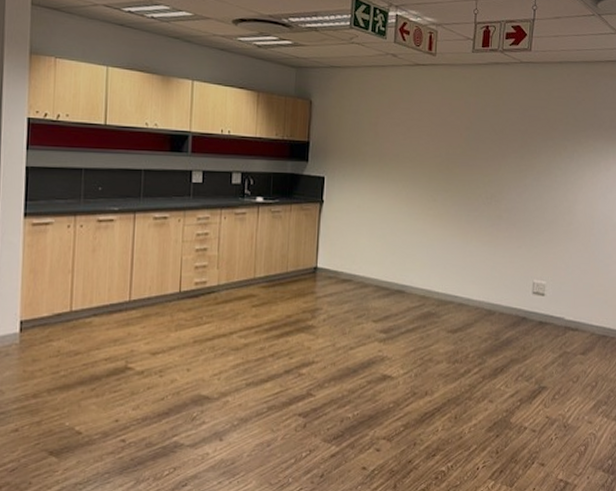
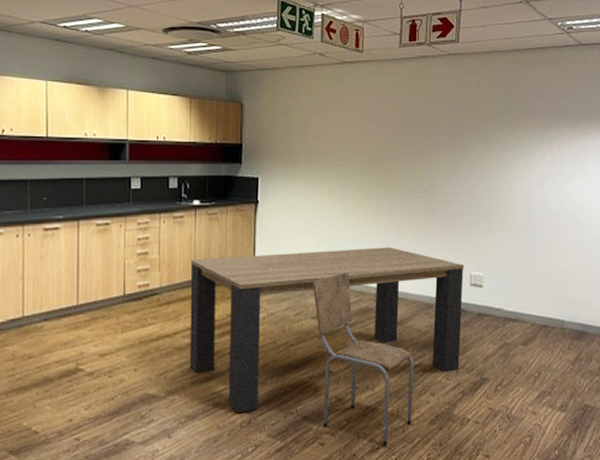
dining table: none [245,252,528,417] -> present [189,247,464,414]
dining chair: none [375,275,474,454] -> present [313,271,414,447]

